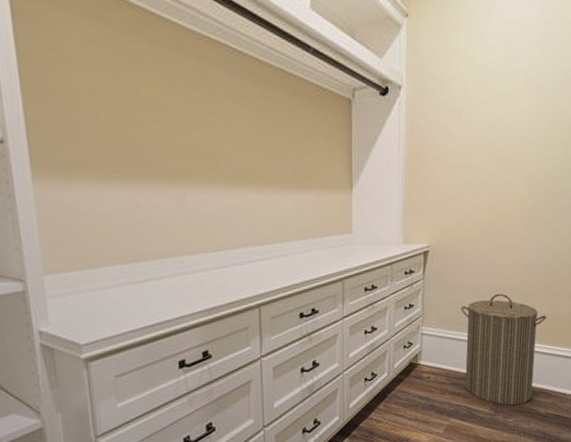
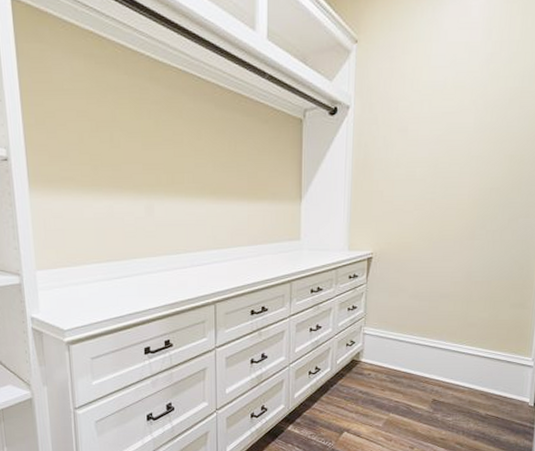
laundry hamper: present [461,293,547,406] -> none [402,299,489,405]

